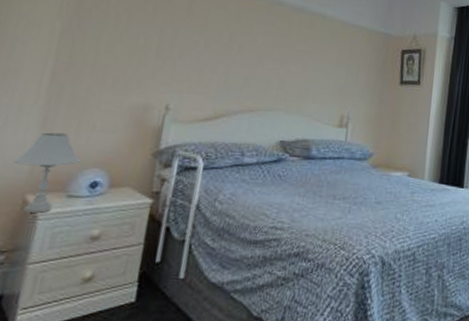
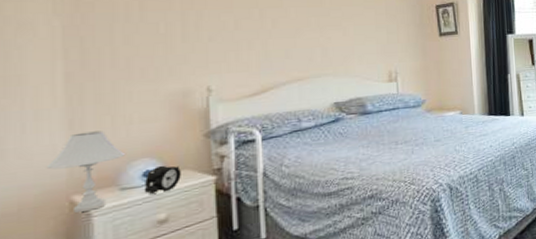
alarm clock: none [86,178,124,207] -> present [144,165,181,194]

